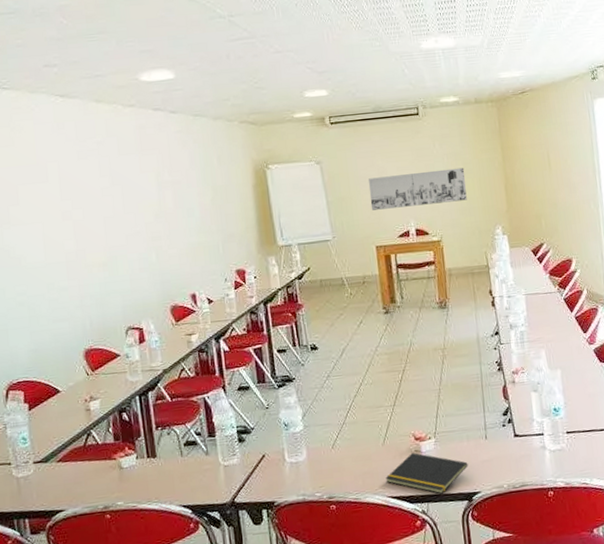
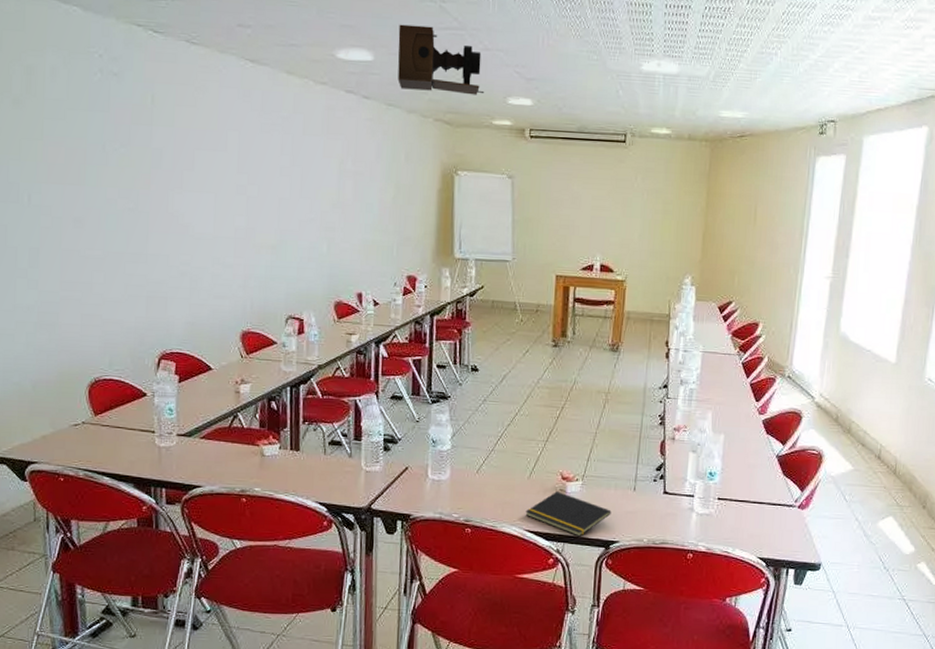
projector: none [194,39,282,99] -> present [398,24,485,95]
wall art: present [368,167,467,211] -> none [557,202,664,243]

